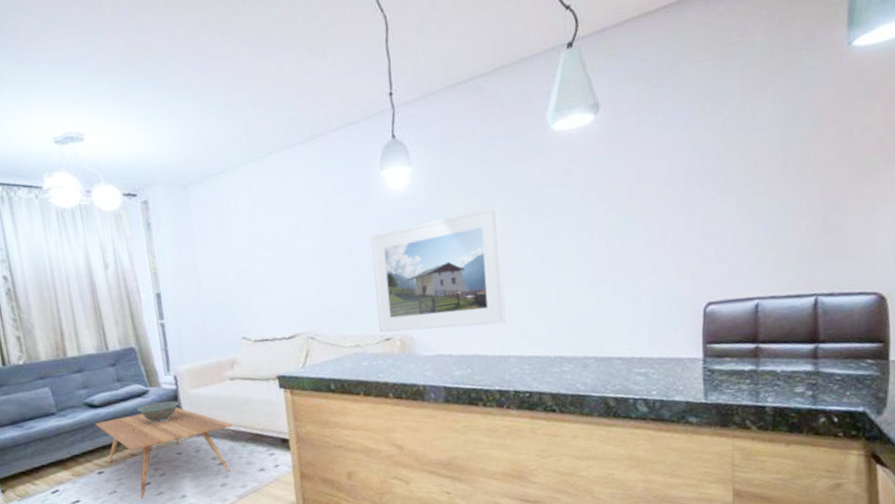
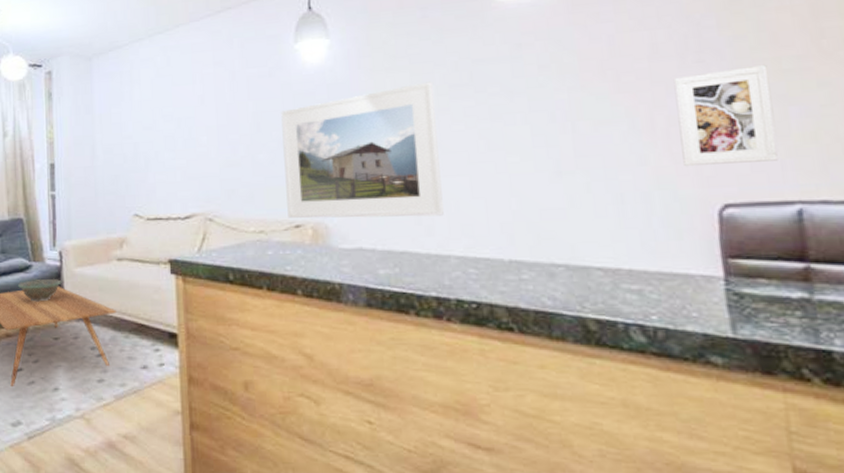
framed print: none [681,188,748,274] -> present [673,64,780,167]

